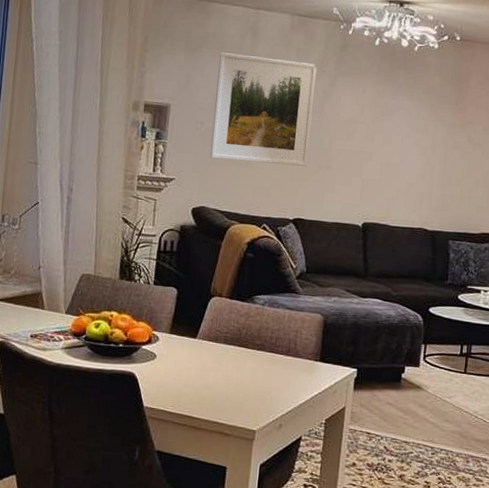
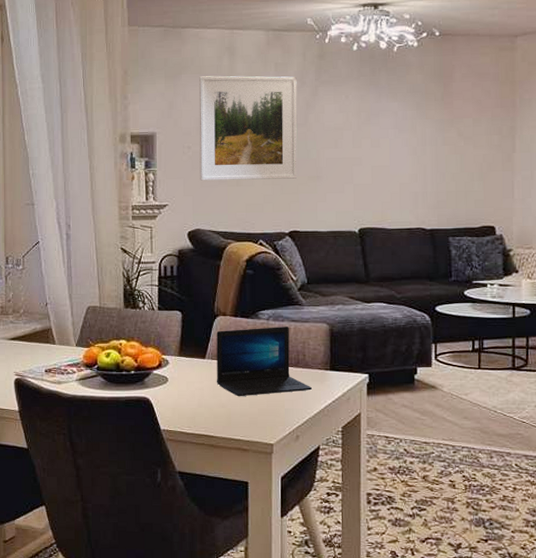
laptop: none [205,311,300,380] -> present [216,327,312,397]

